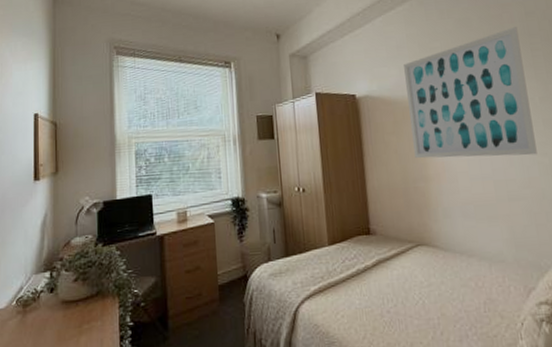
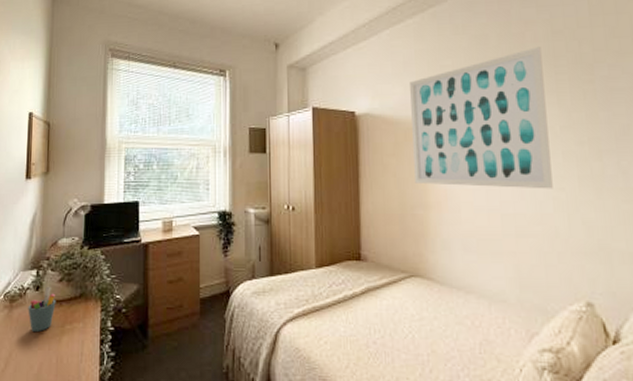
pen holder: none [42,287,72,336] -> present [28,286,56,333]

